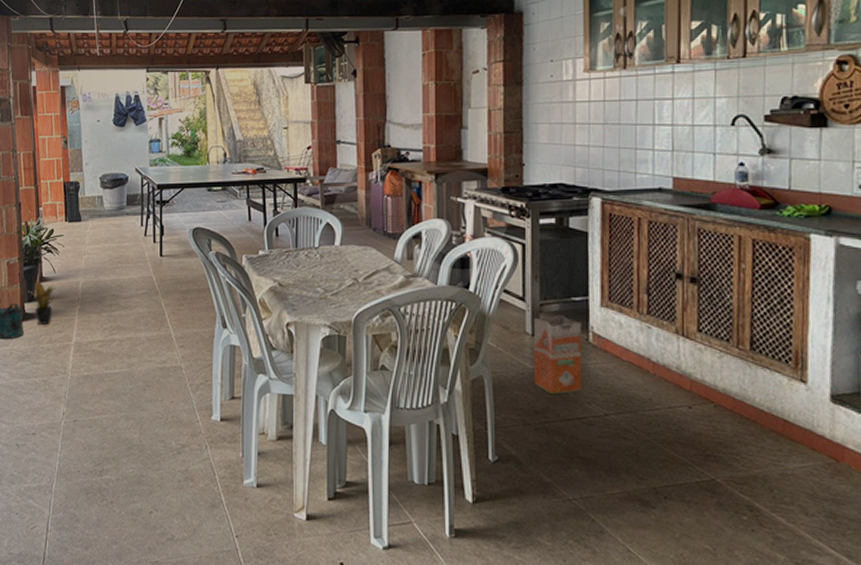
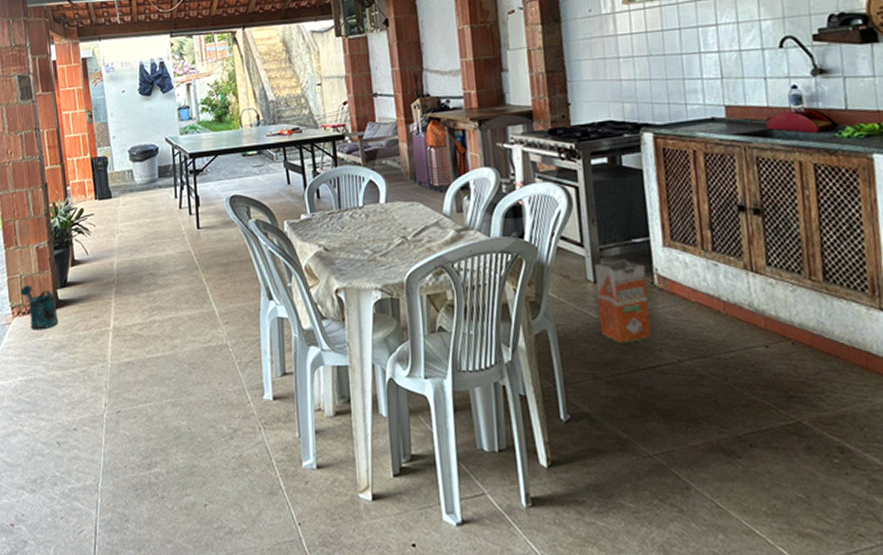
potted plant: present [27,280,56,326] -> none [59,264,89,312]

